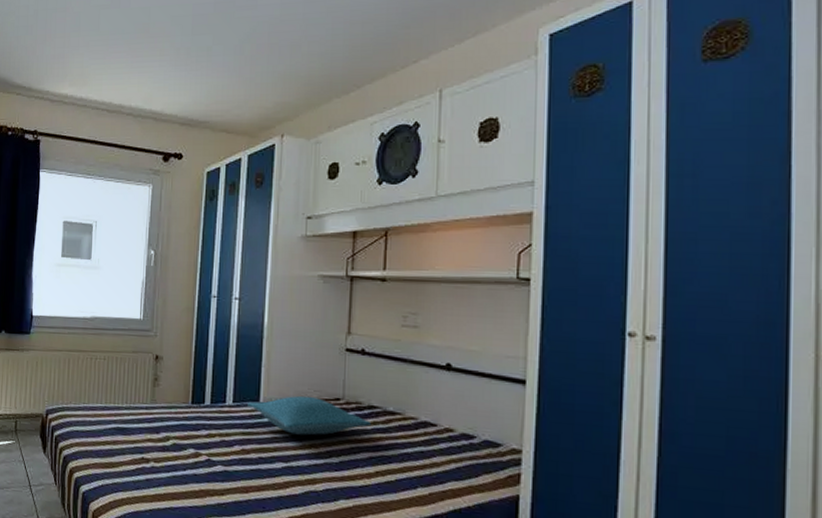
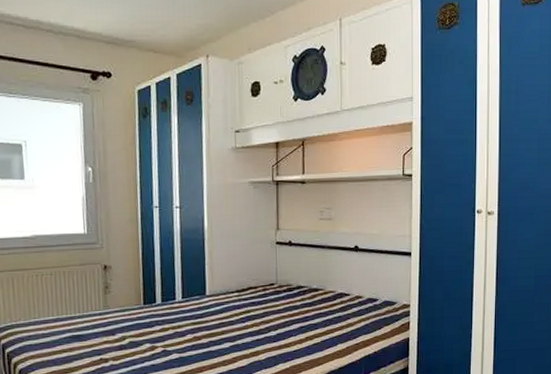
pillow: present [248,395,372,436] -> none [195,284,301,318]

